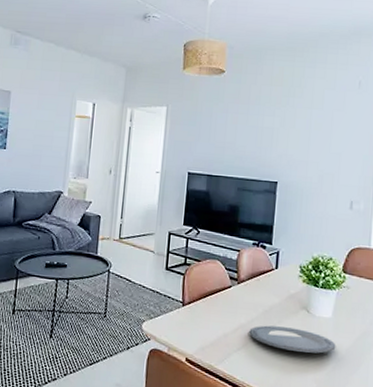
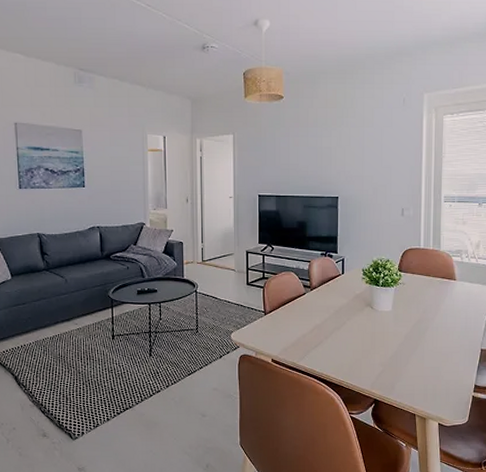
plate: present [249,325,336,354] -> none [324,323,397,342]

